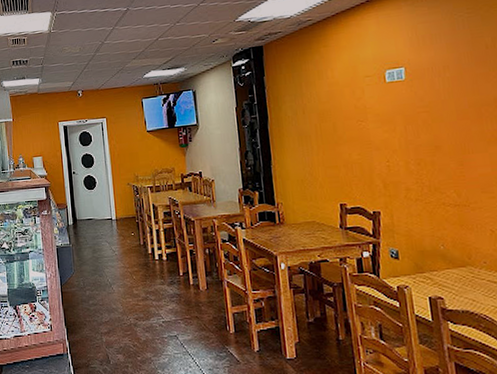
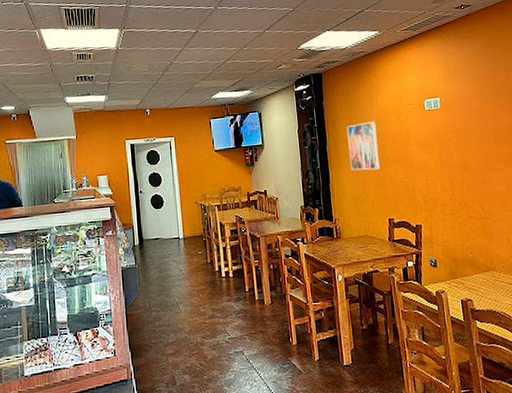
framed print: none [291,96,330,151] -> present [346,121,380,171]

